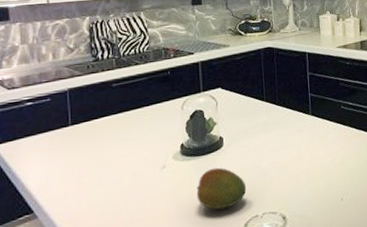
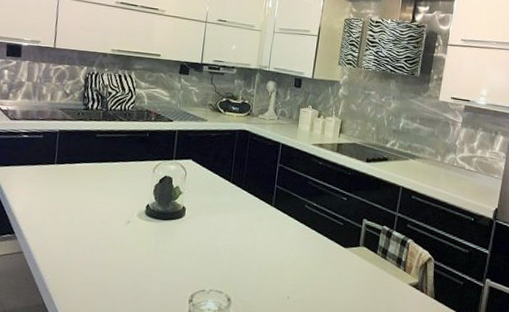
fruit: present [196,167,247,210] -> none [152,234,199,276]

